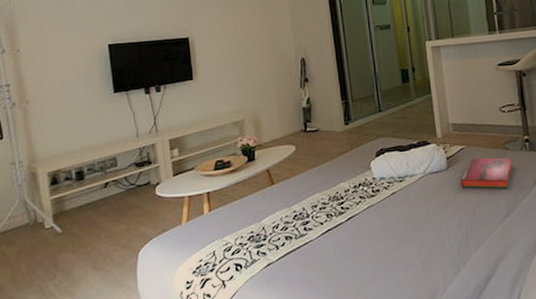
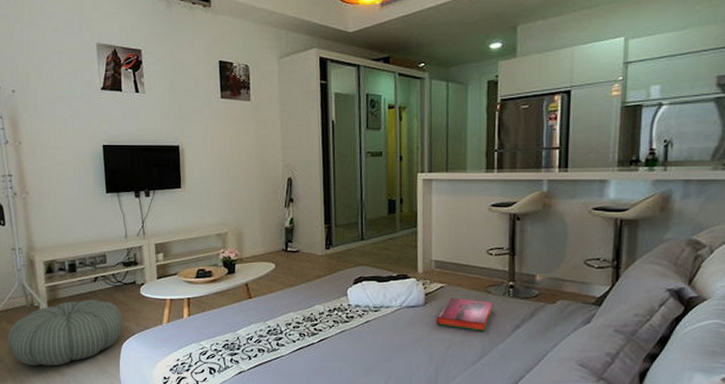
pouf: none [8,207,139,291] -> present [8,299,123,366]

